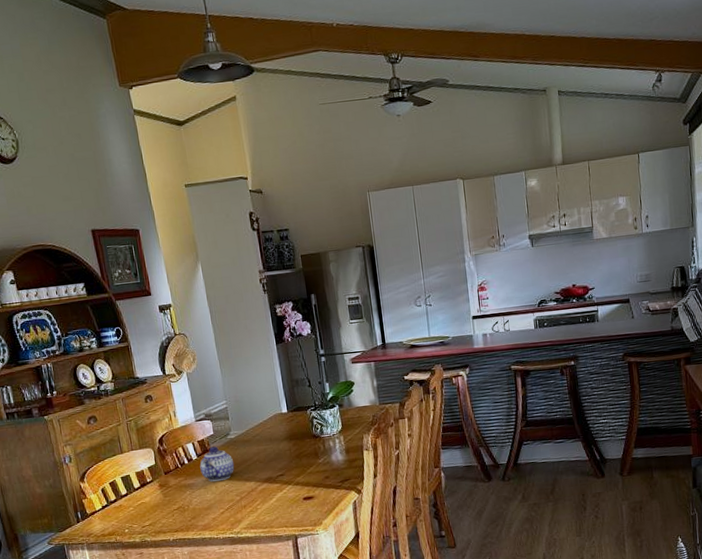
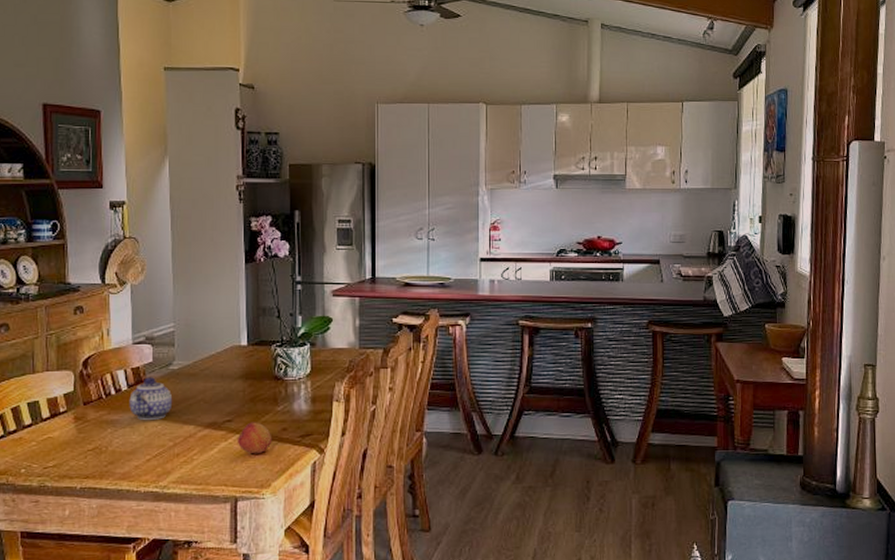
fruit: none [290,473,319,500] -> present [237,422,272,454]

